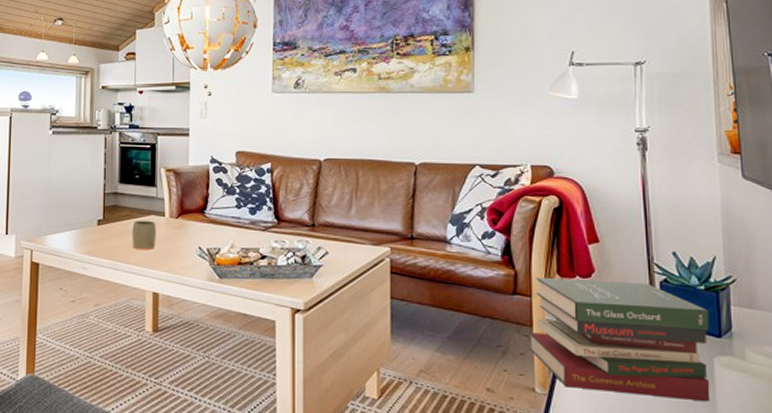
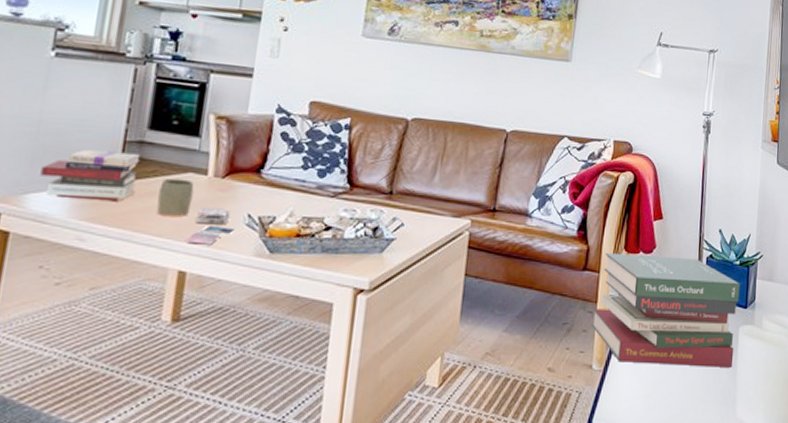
books: none [53,201,117,240] -> present [40,149,141,202]
magazine: none [155,242,190,272] -> present [184,207,235,245]

